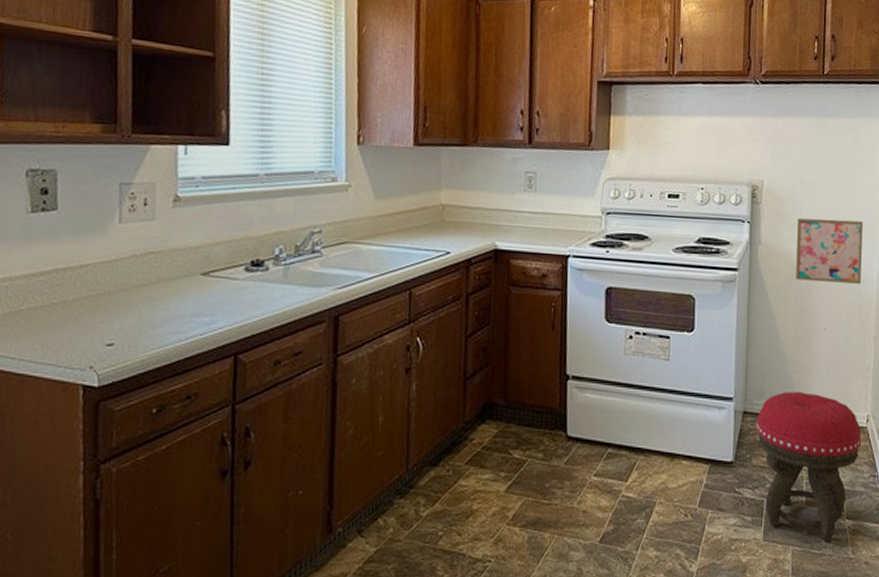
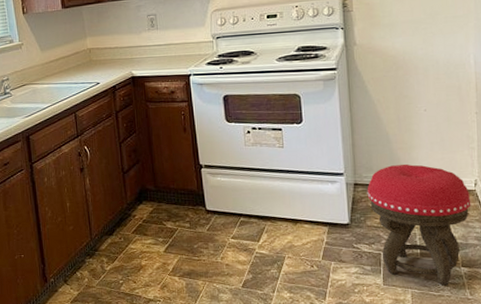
wall art: present [796,218,863,284] -> none [388,13,458,72]

